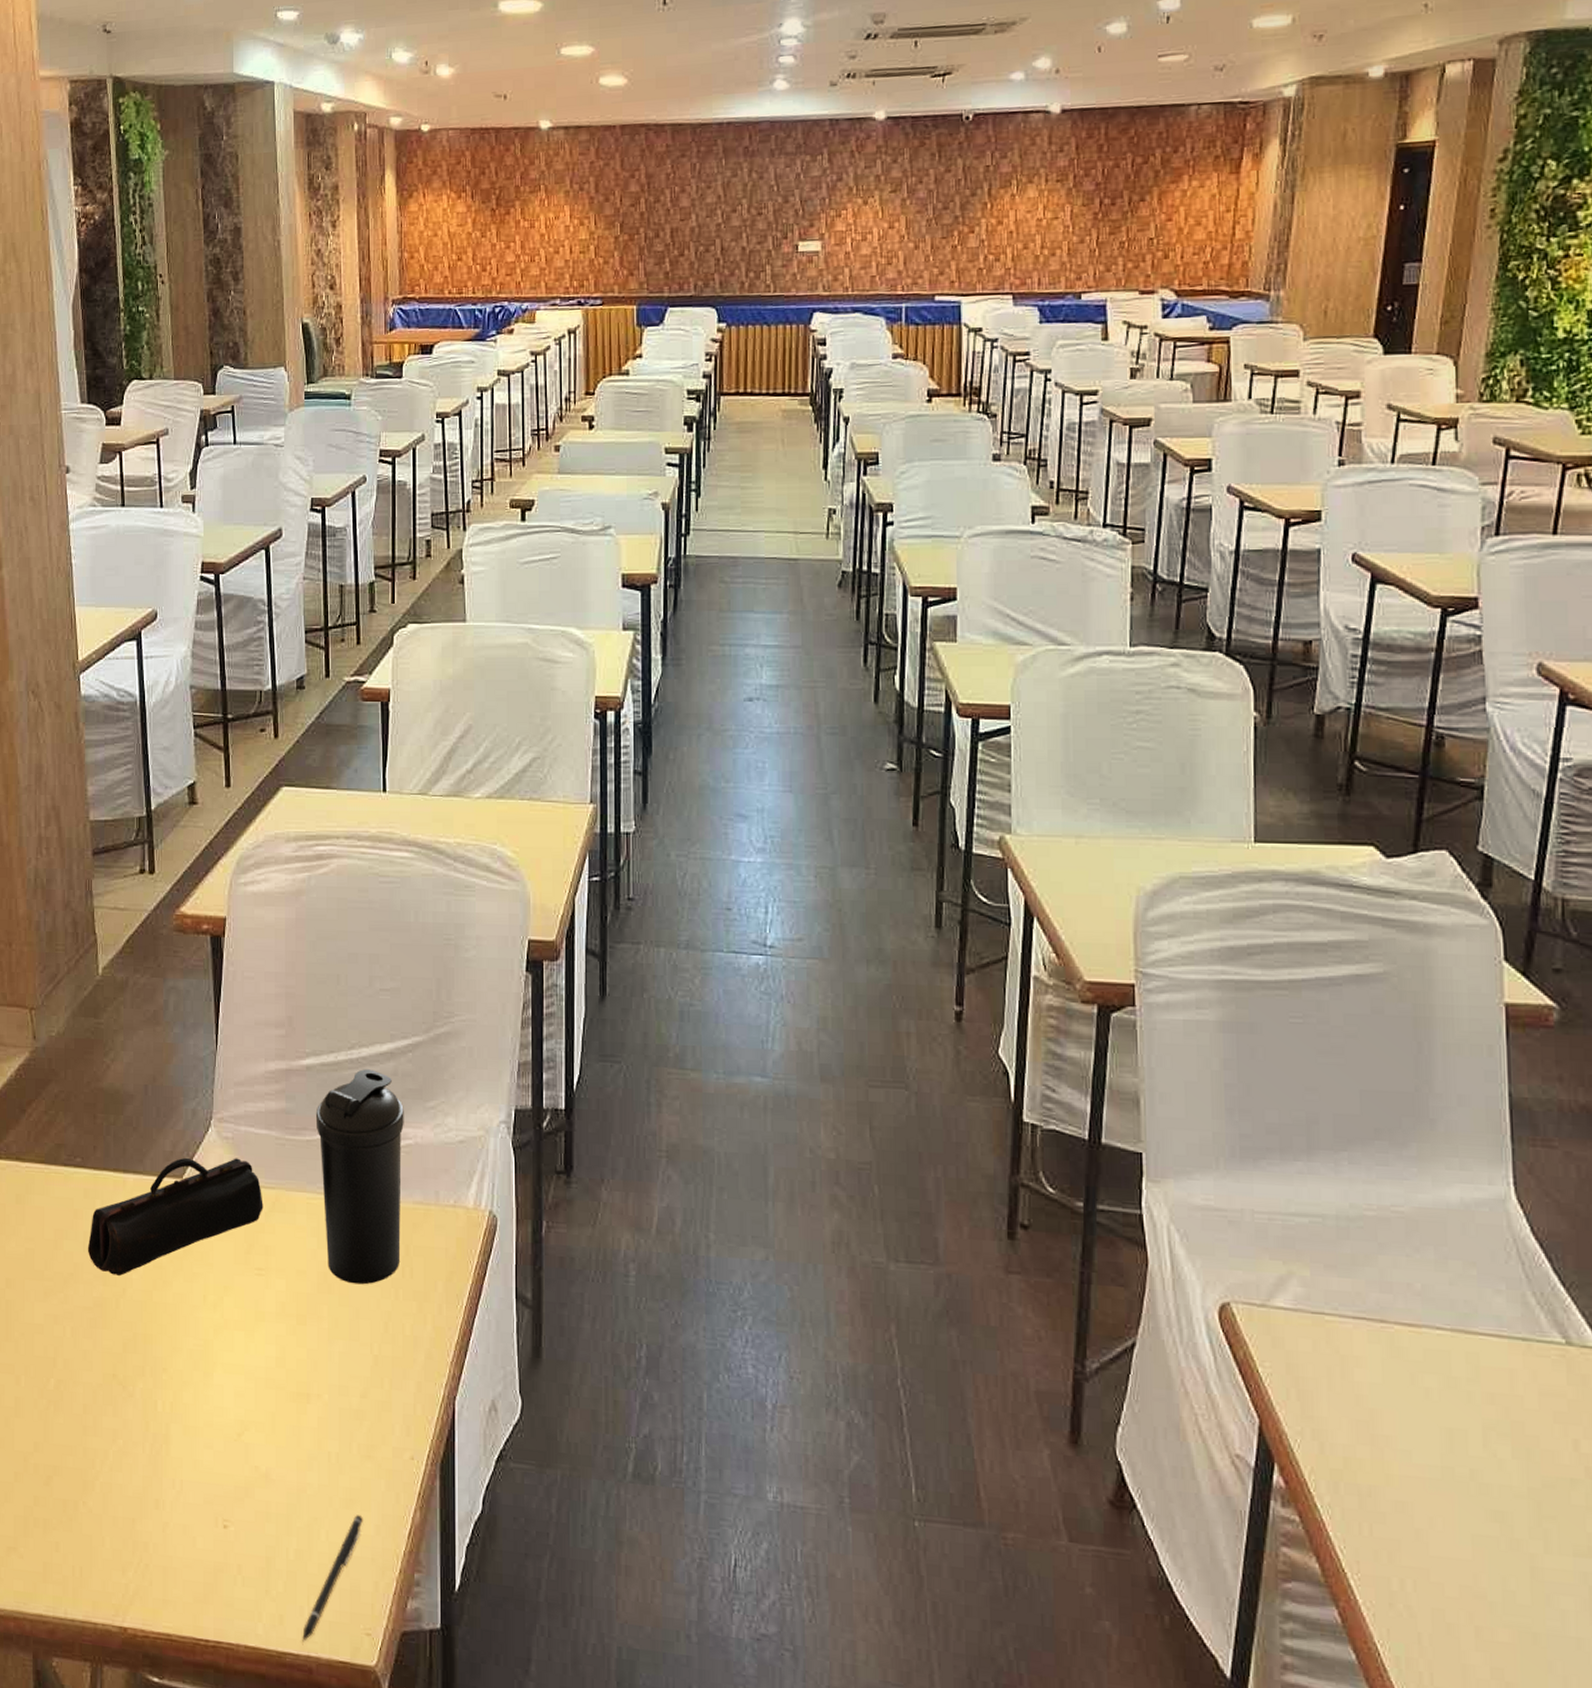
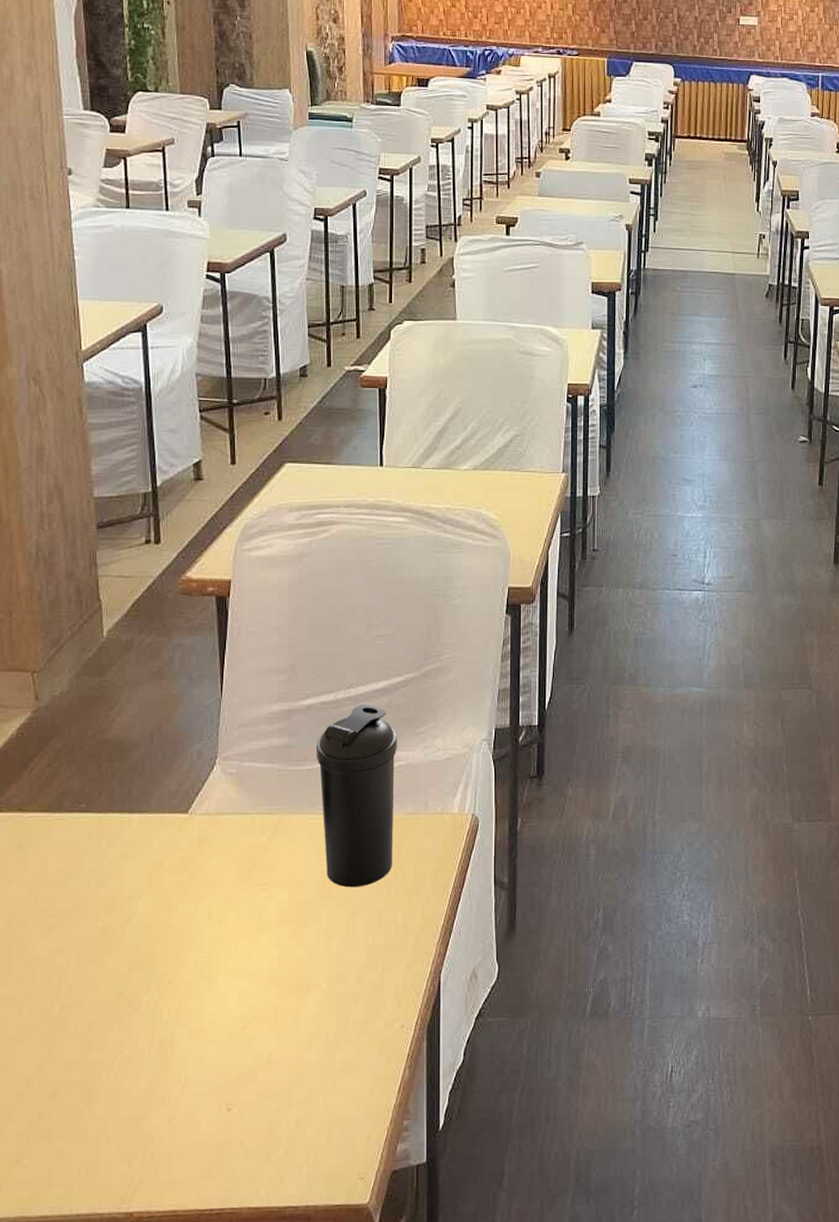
pencil case: present [87,1157,263,1276] -> none [92,790,266,905]
pen: present [302,1515,363,1643] -> none [301,1081,358,1195]

